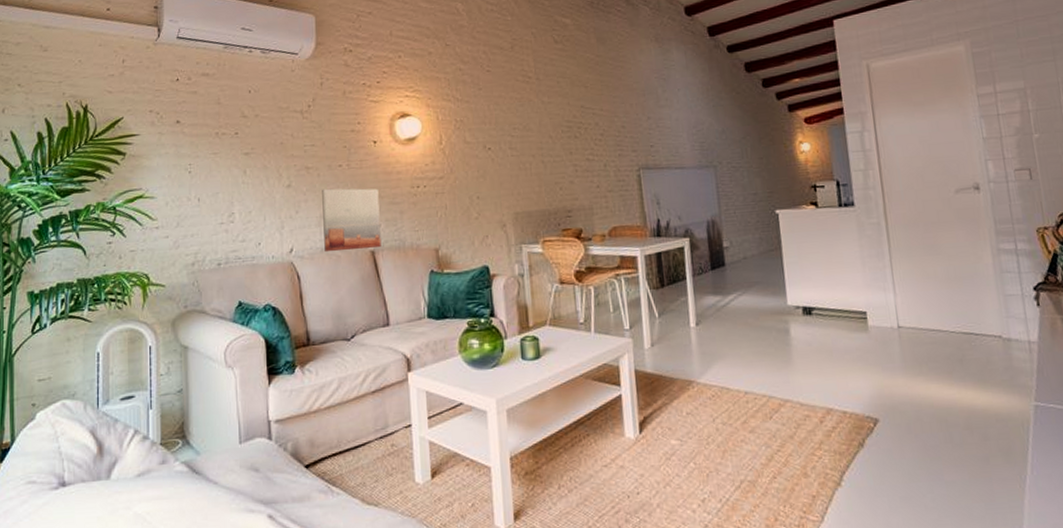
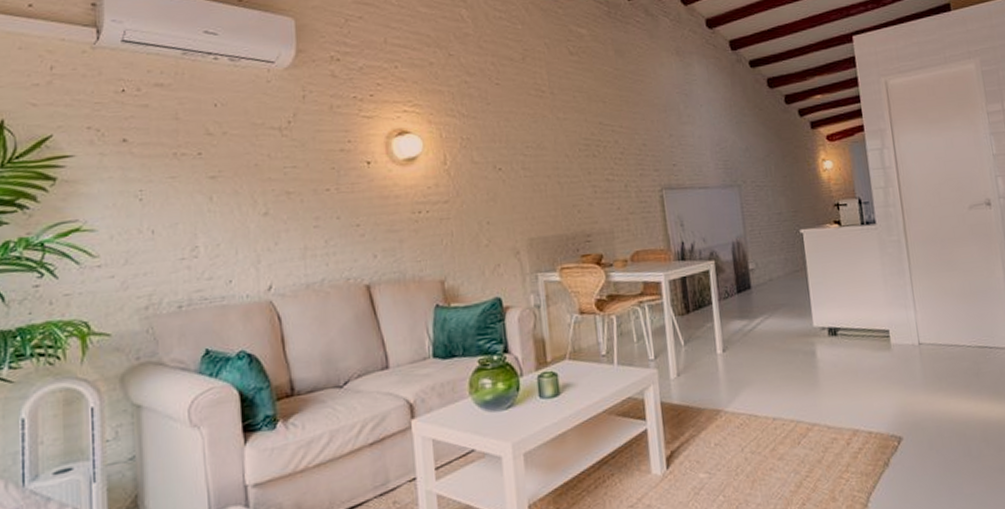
wall art: present [322,188,381,253] -> none [306,215,378,289]

